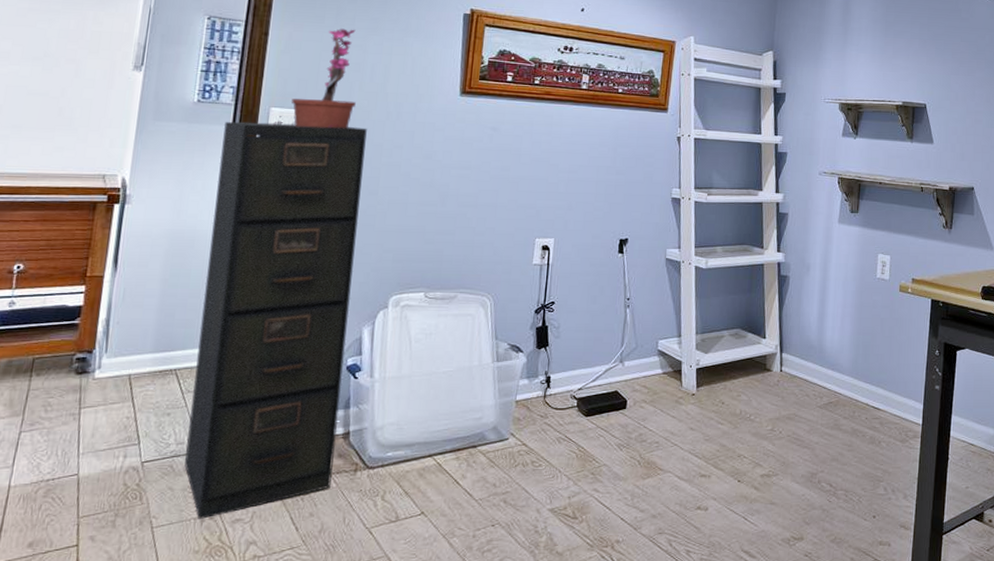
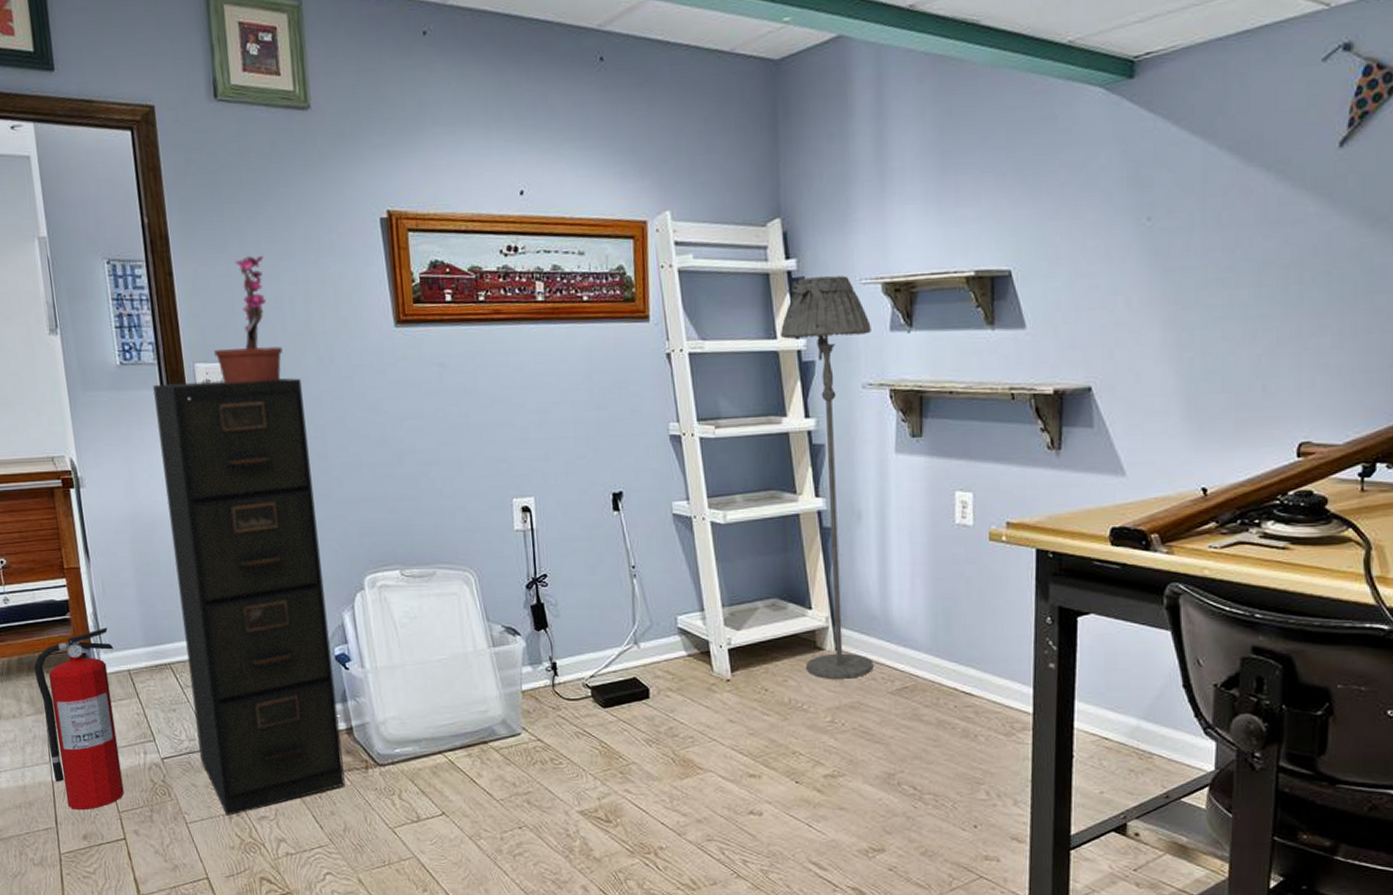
fire extinguisher: none [13,333,119,517] -> present [33,627,124,811]
floor lamp: none [756,93,829,395] -> present [780,275,874,679]

